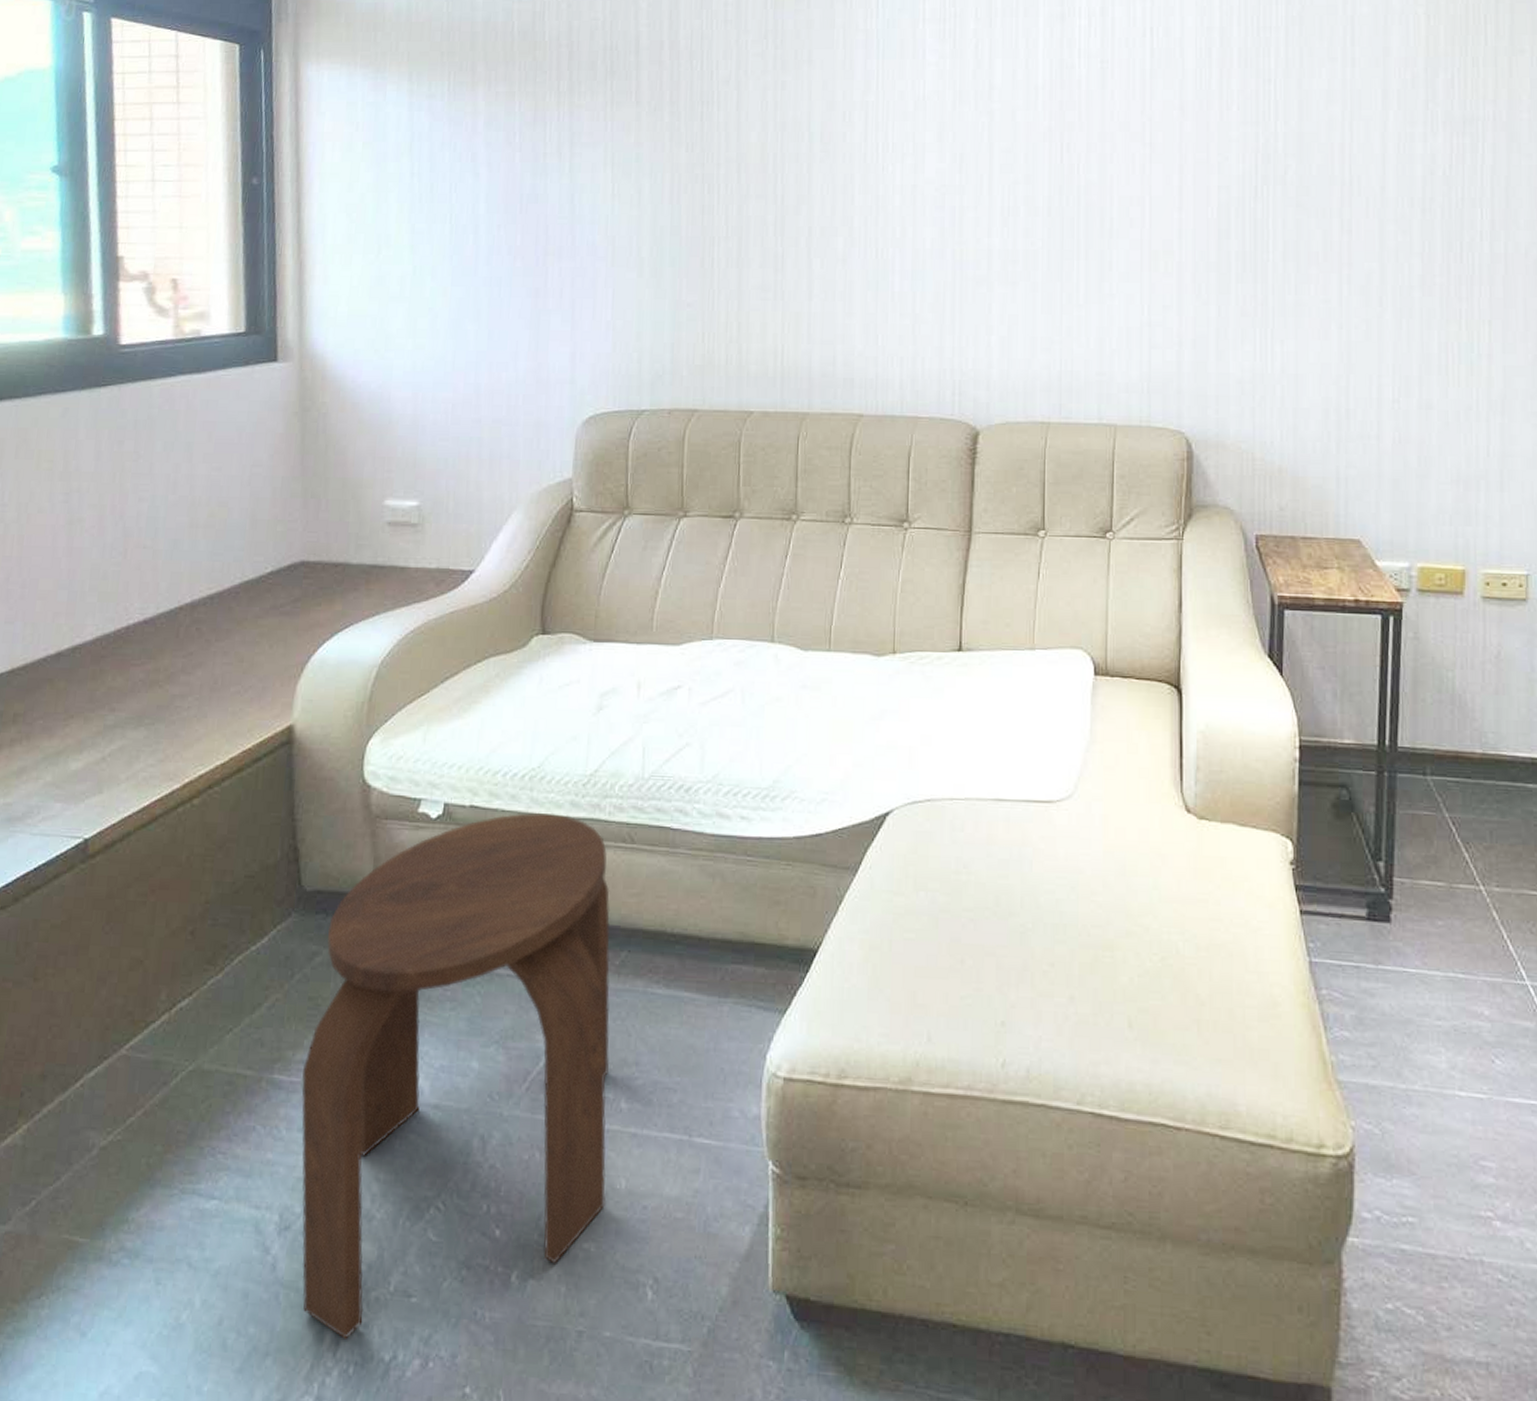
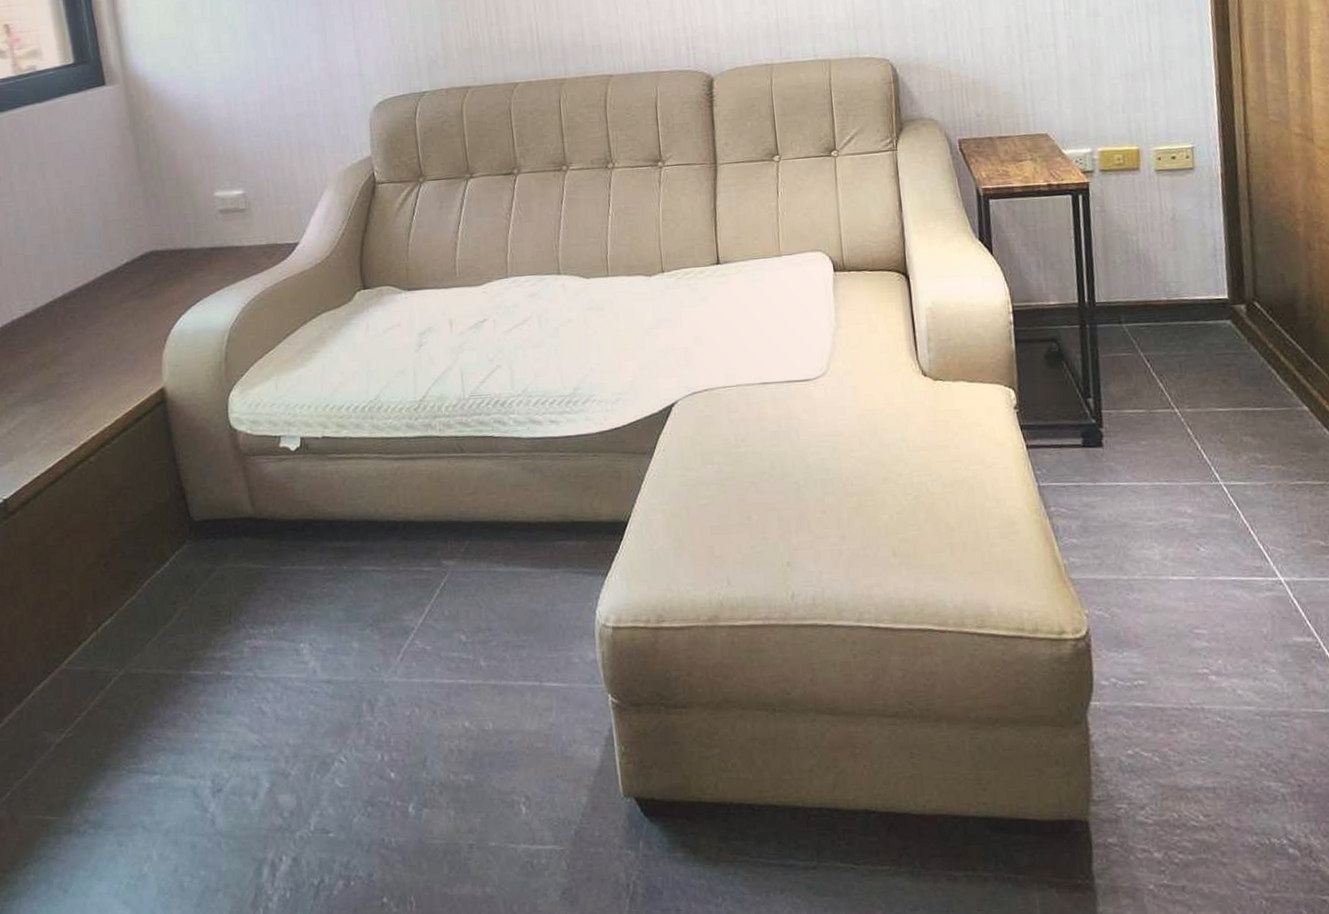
stool: present [301,812,610,1340] -> none [214,435,479,872]

